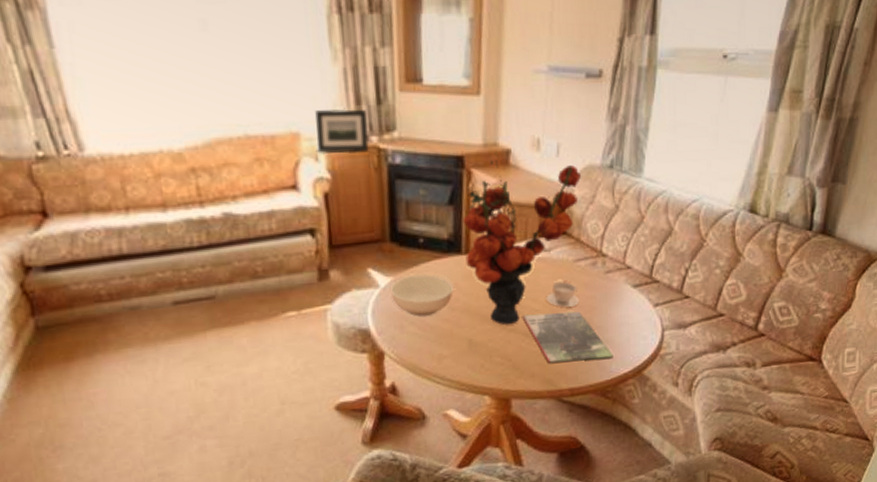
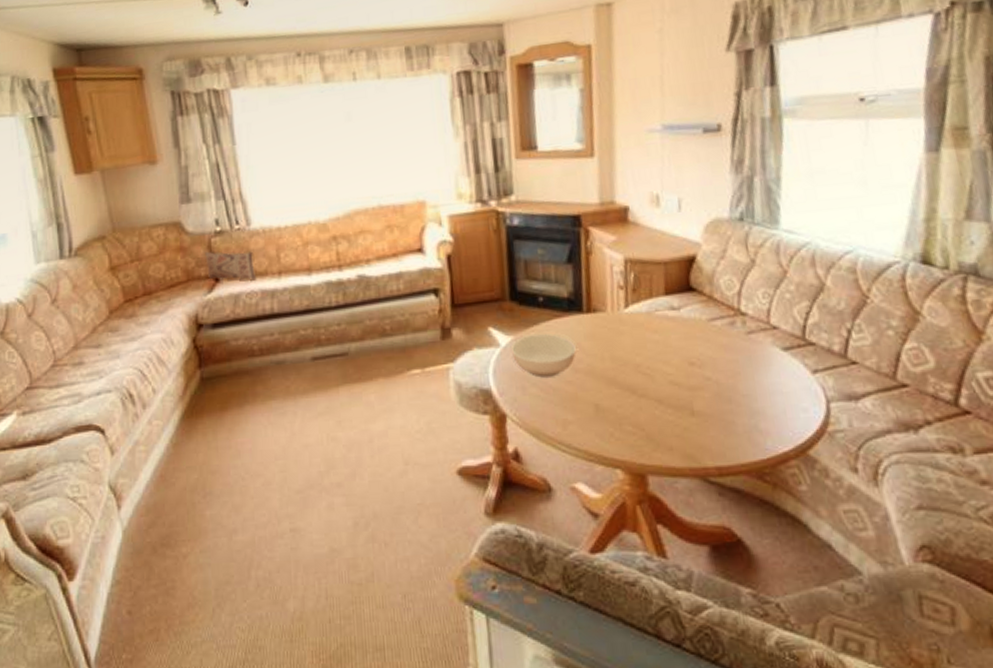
pillow: none [25,180,98,217] -> present [205,251,257,281]
picture frame: present [315,109,369,153] -> none [439,177,488,218]
bouquet: present [463,150,581,325] -> none [583,208,708,389]
magazine: present [522,311,614,363] -> none [653,376,768,436]
teacup: present [546,282,579,307] -> none [679,343,719,372]

